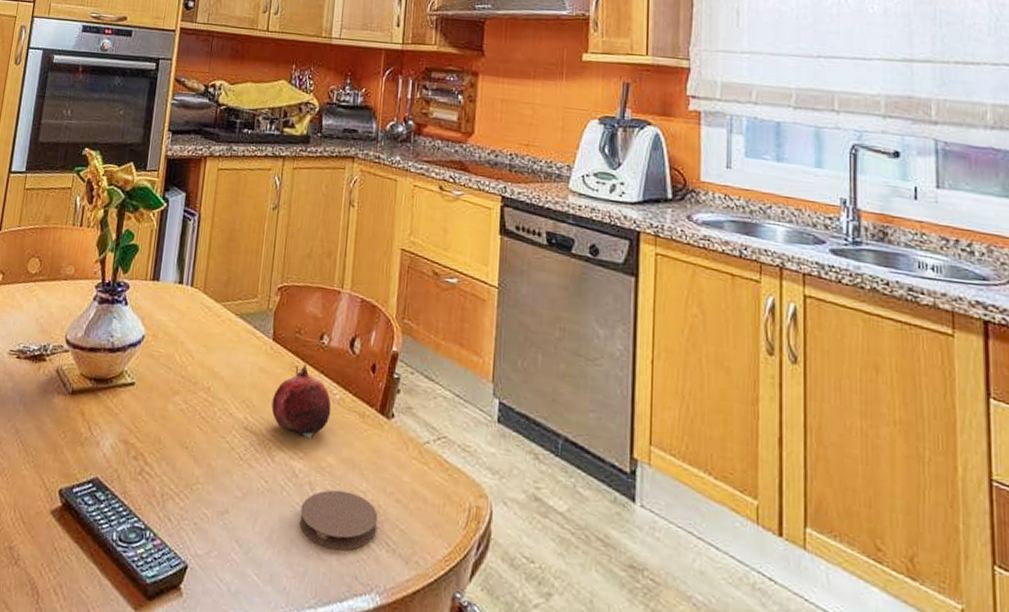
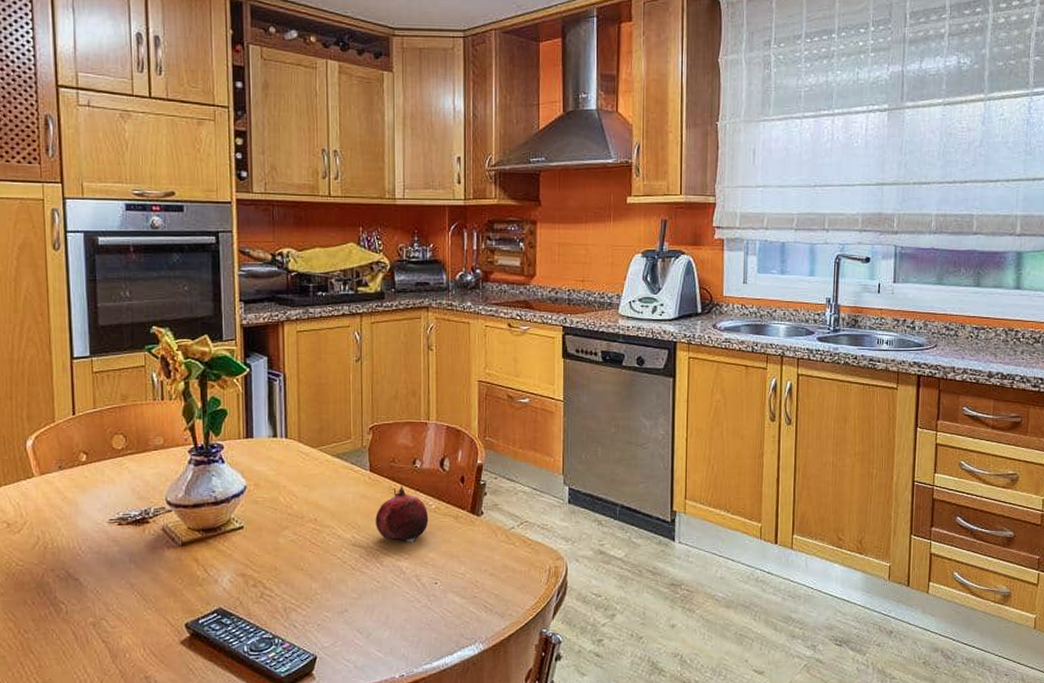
coaster: present [299,489,379,551] -> none [410,576,477,619]

